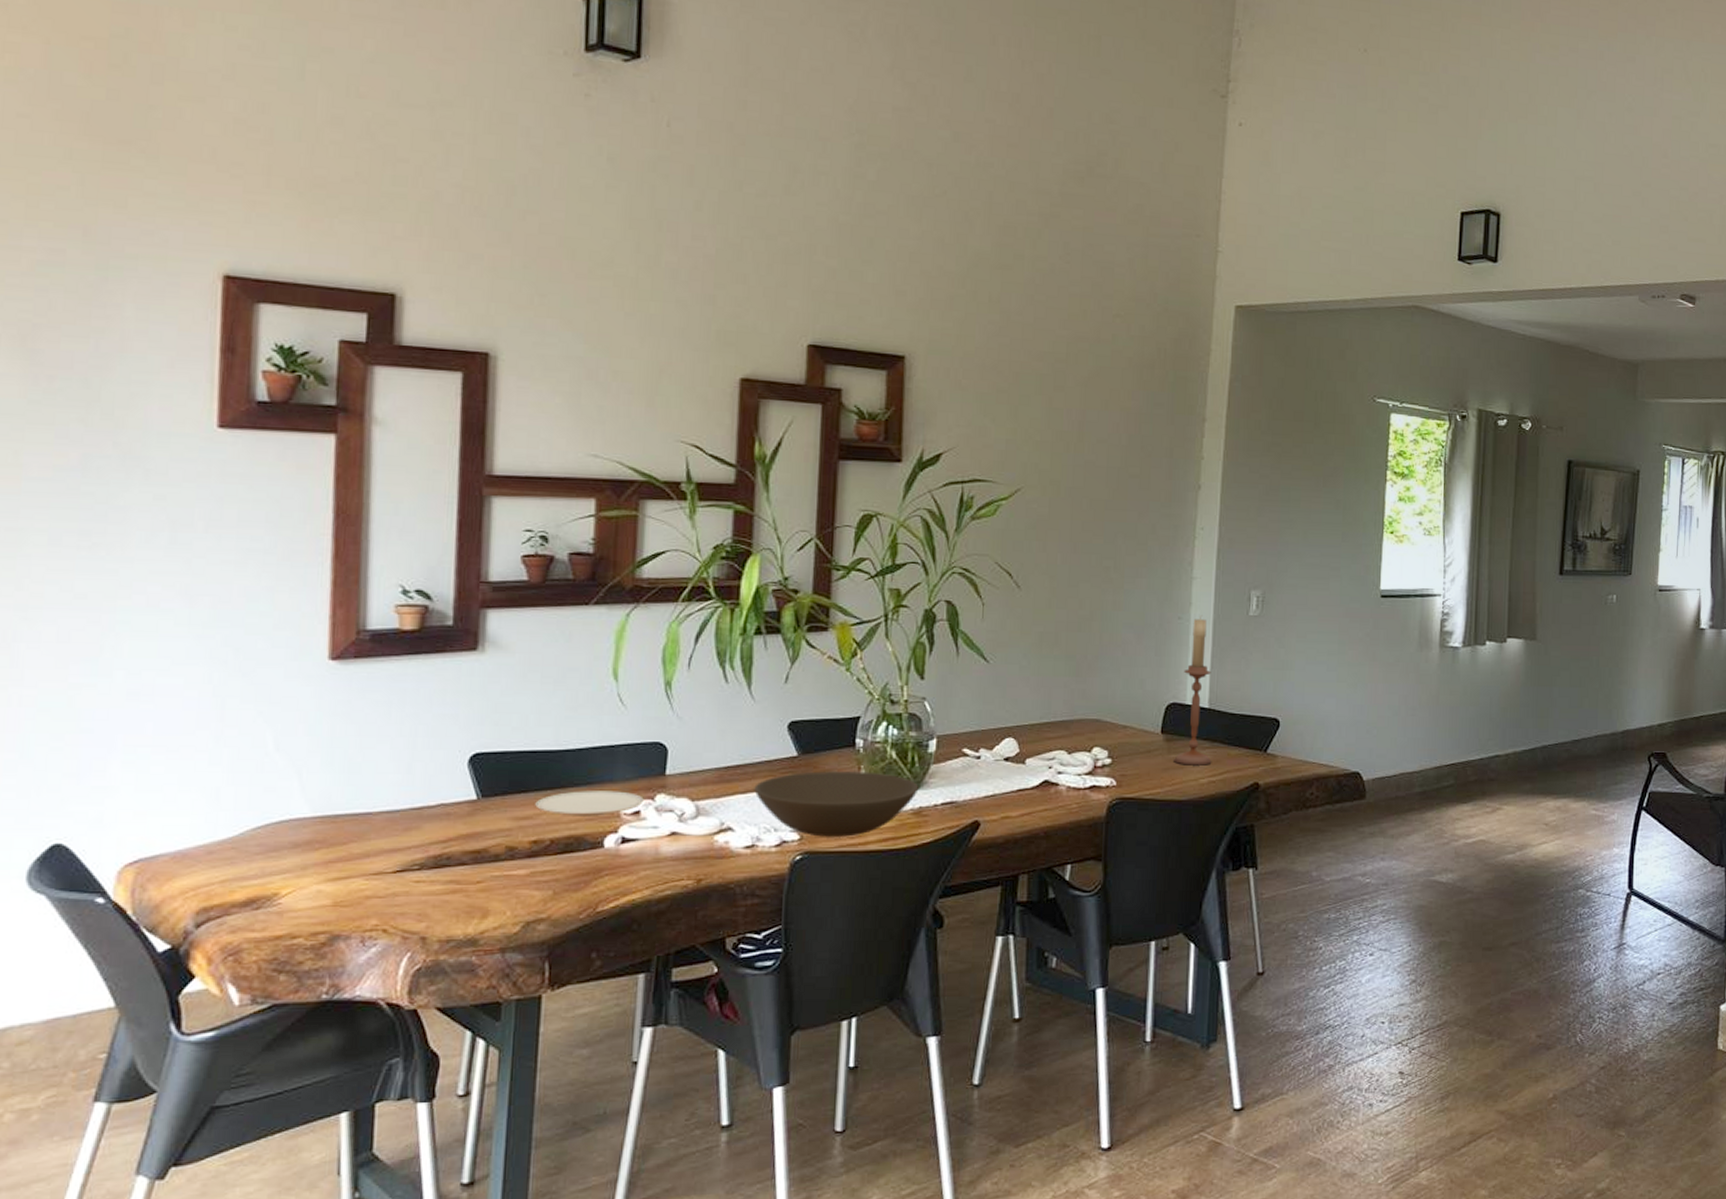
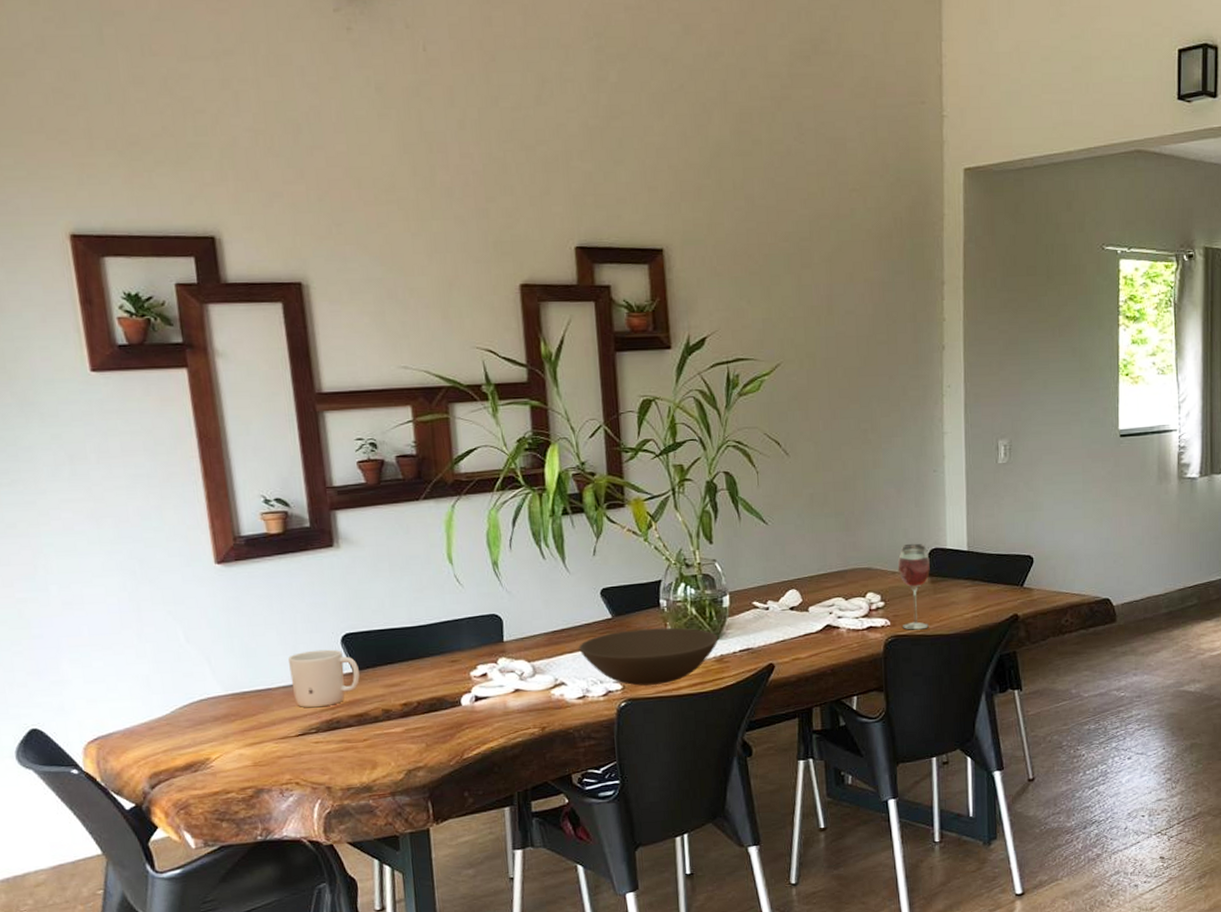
mug: none [398,770,485,839] -> present [288,649,360,708]
plate: present [535,791,644,816] -> none [400,657,489,681]
wineglass: none [1130,695,1166,793] -> present [897,543,930,630]
candlestick: present [1174,615,1212,766] -> none [940,467,974,603]

